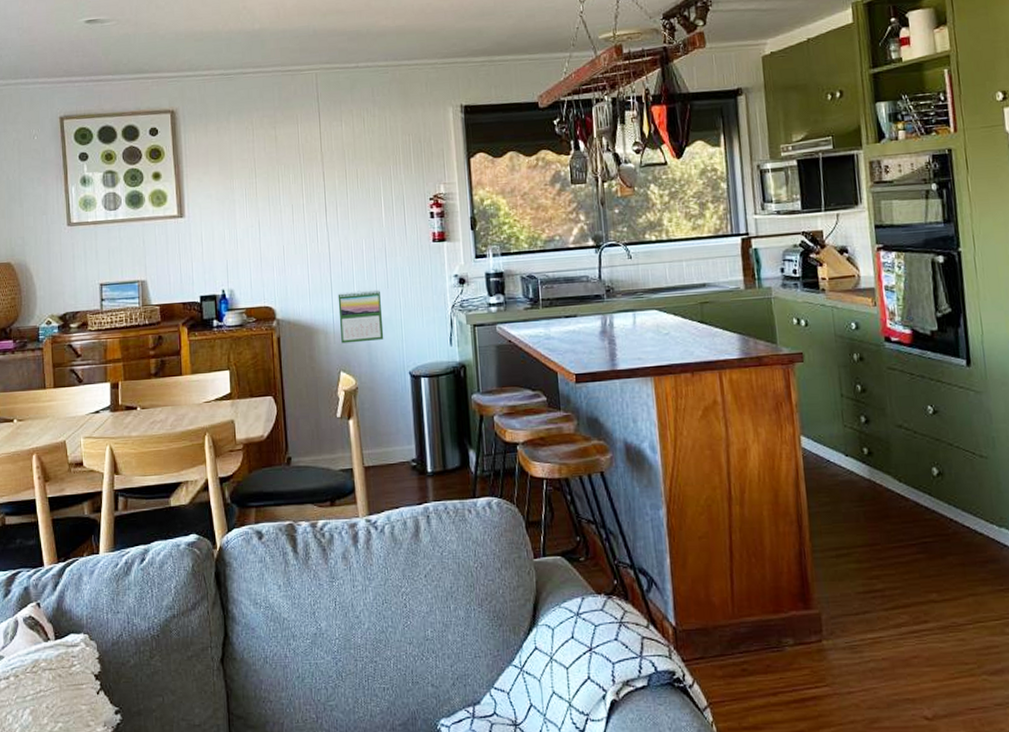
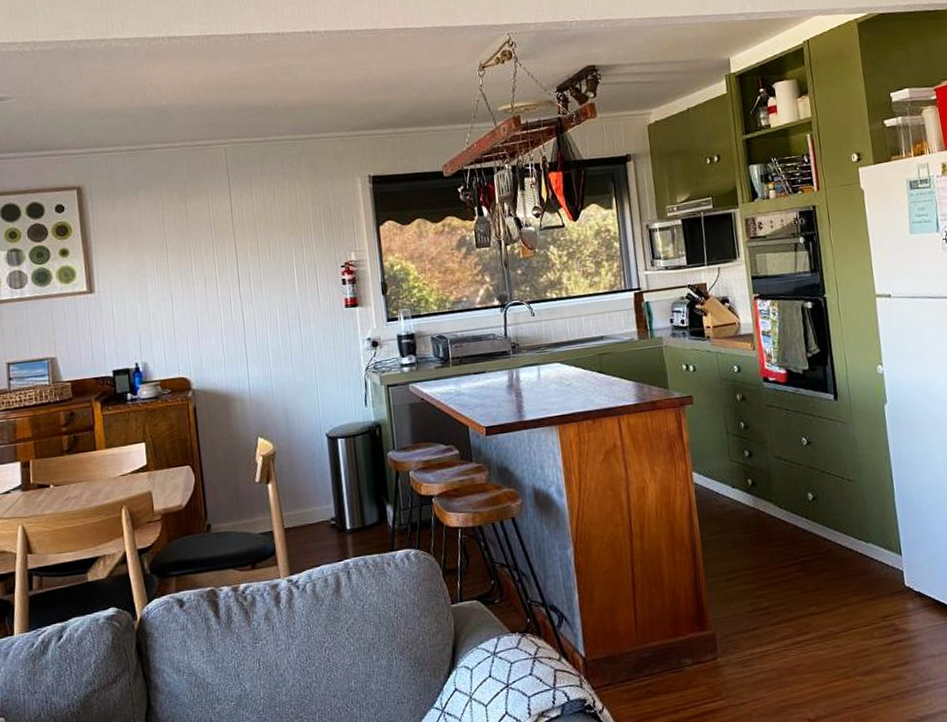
calendar: present [337,289,384,344] -> none [253,355,300,410]

